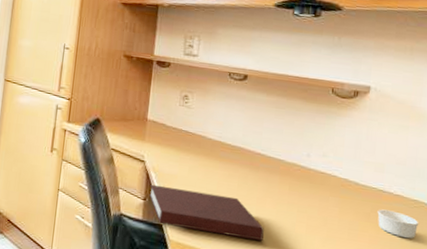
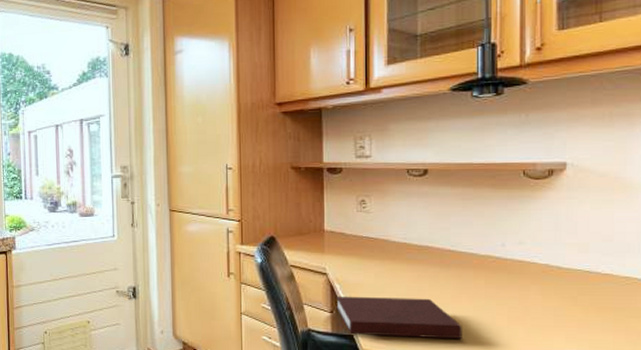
ramekin: present [377,209,419,239] -> none [585,291,633,318]

